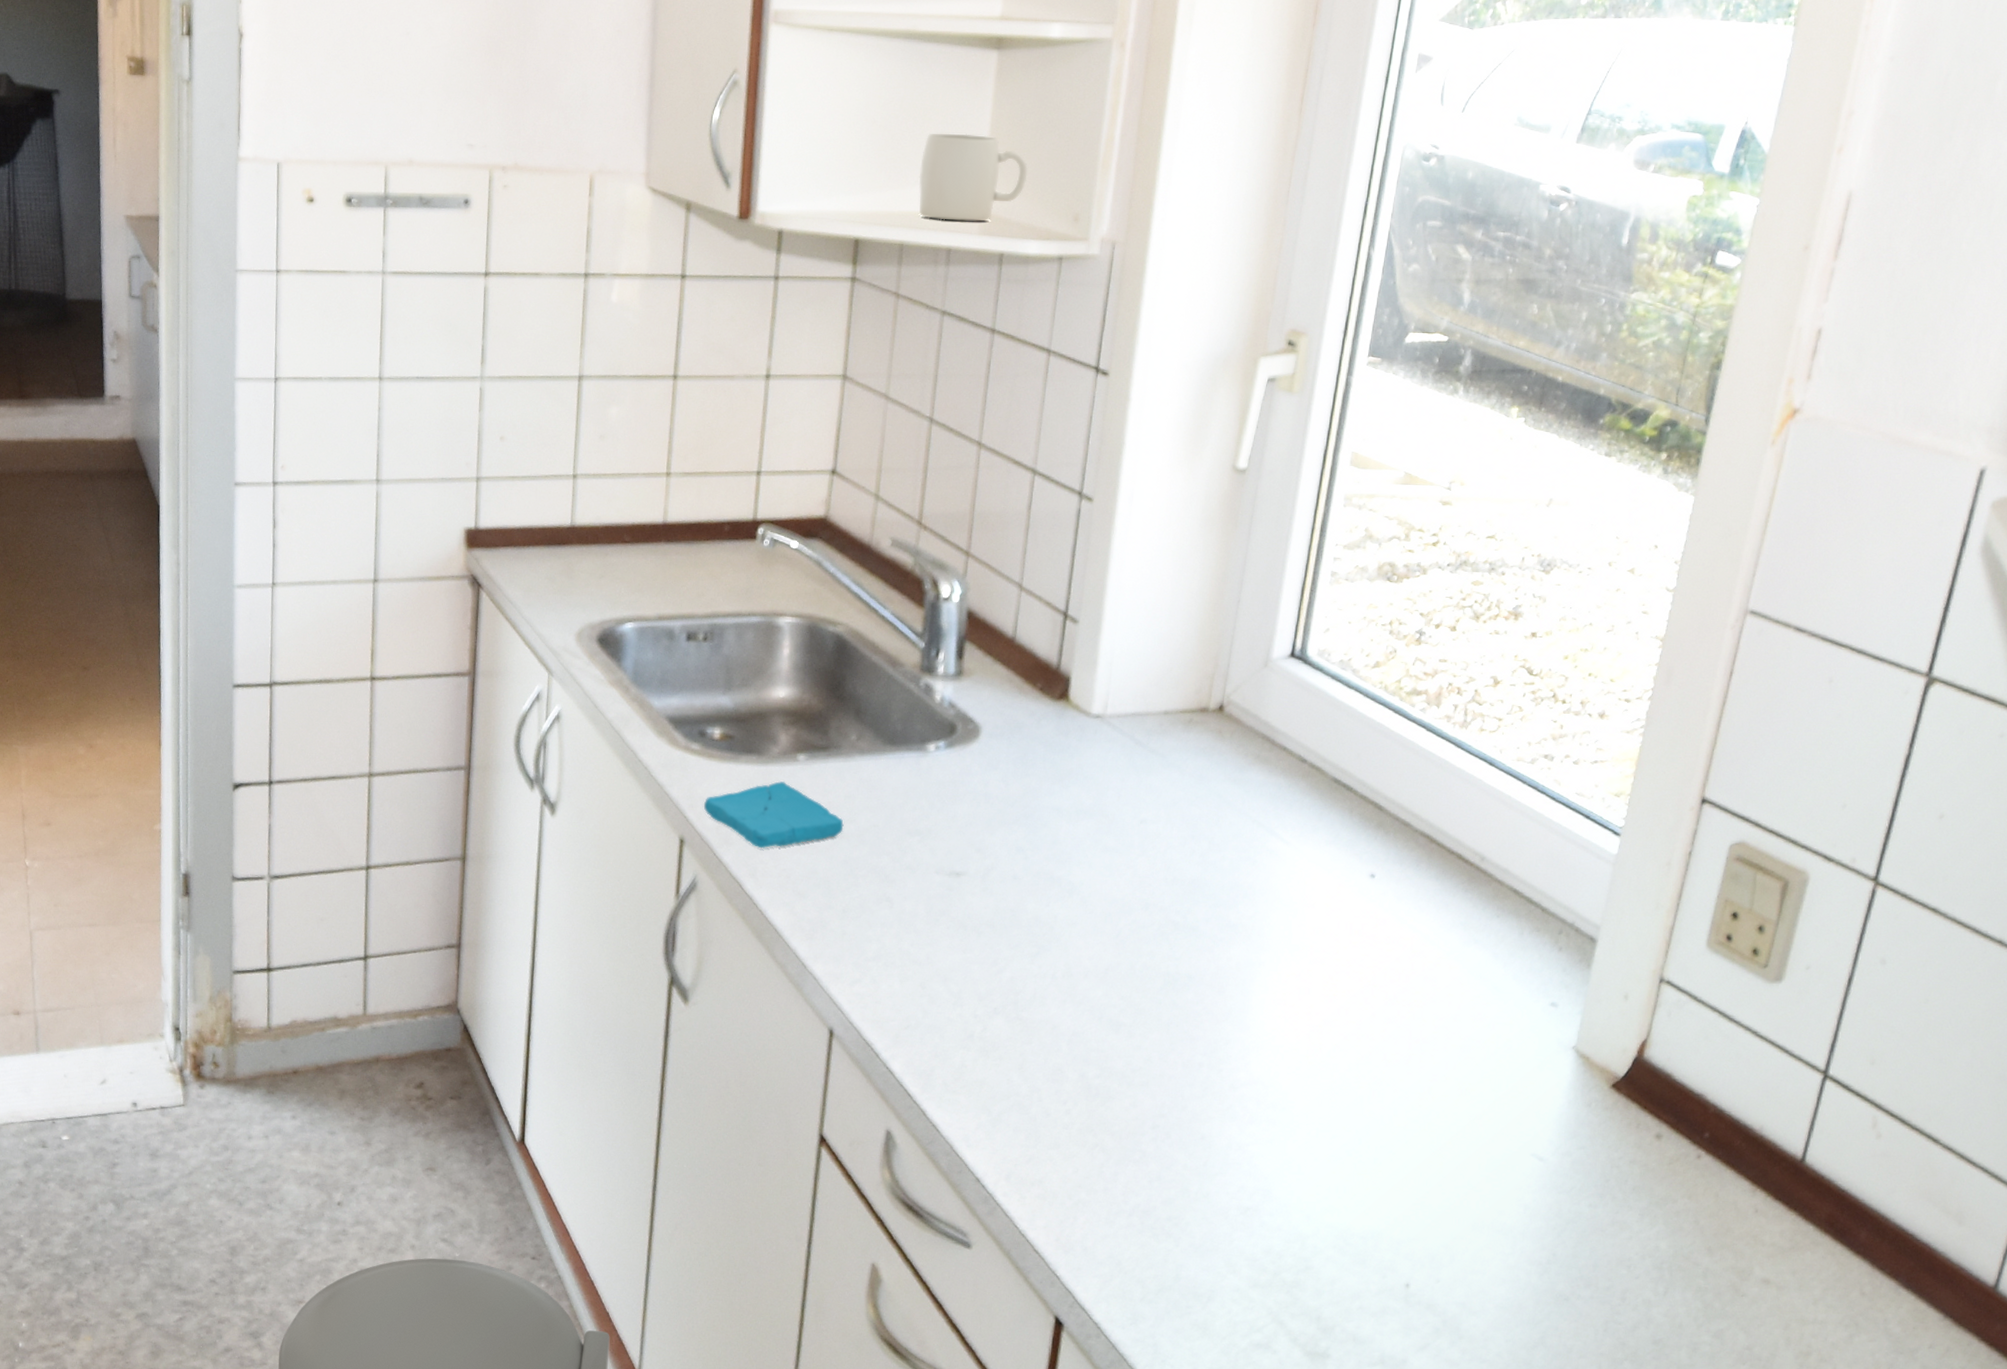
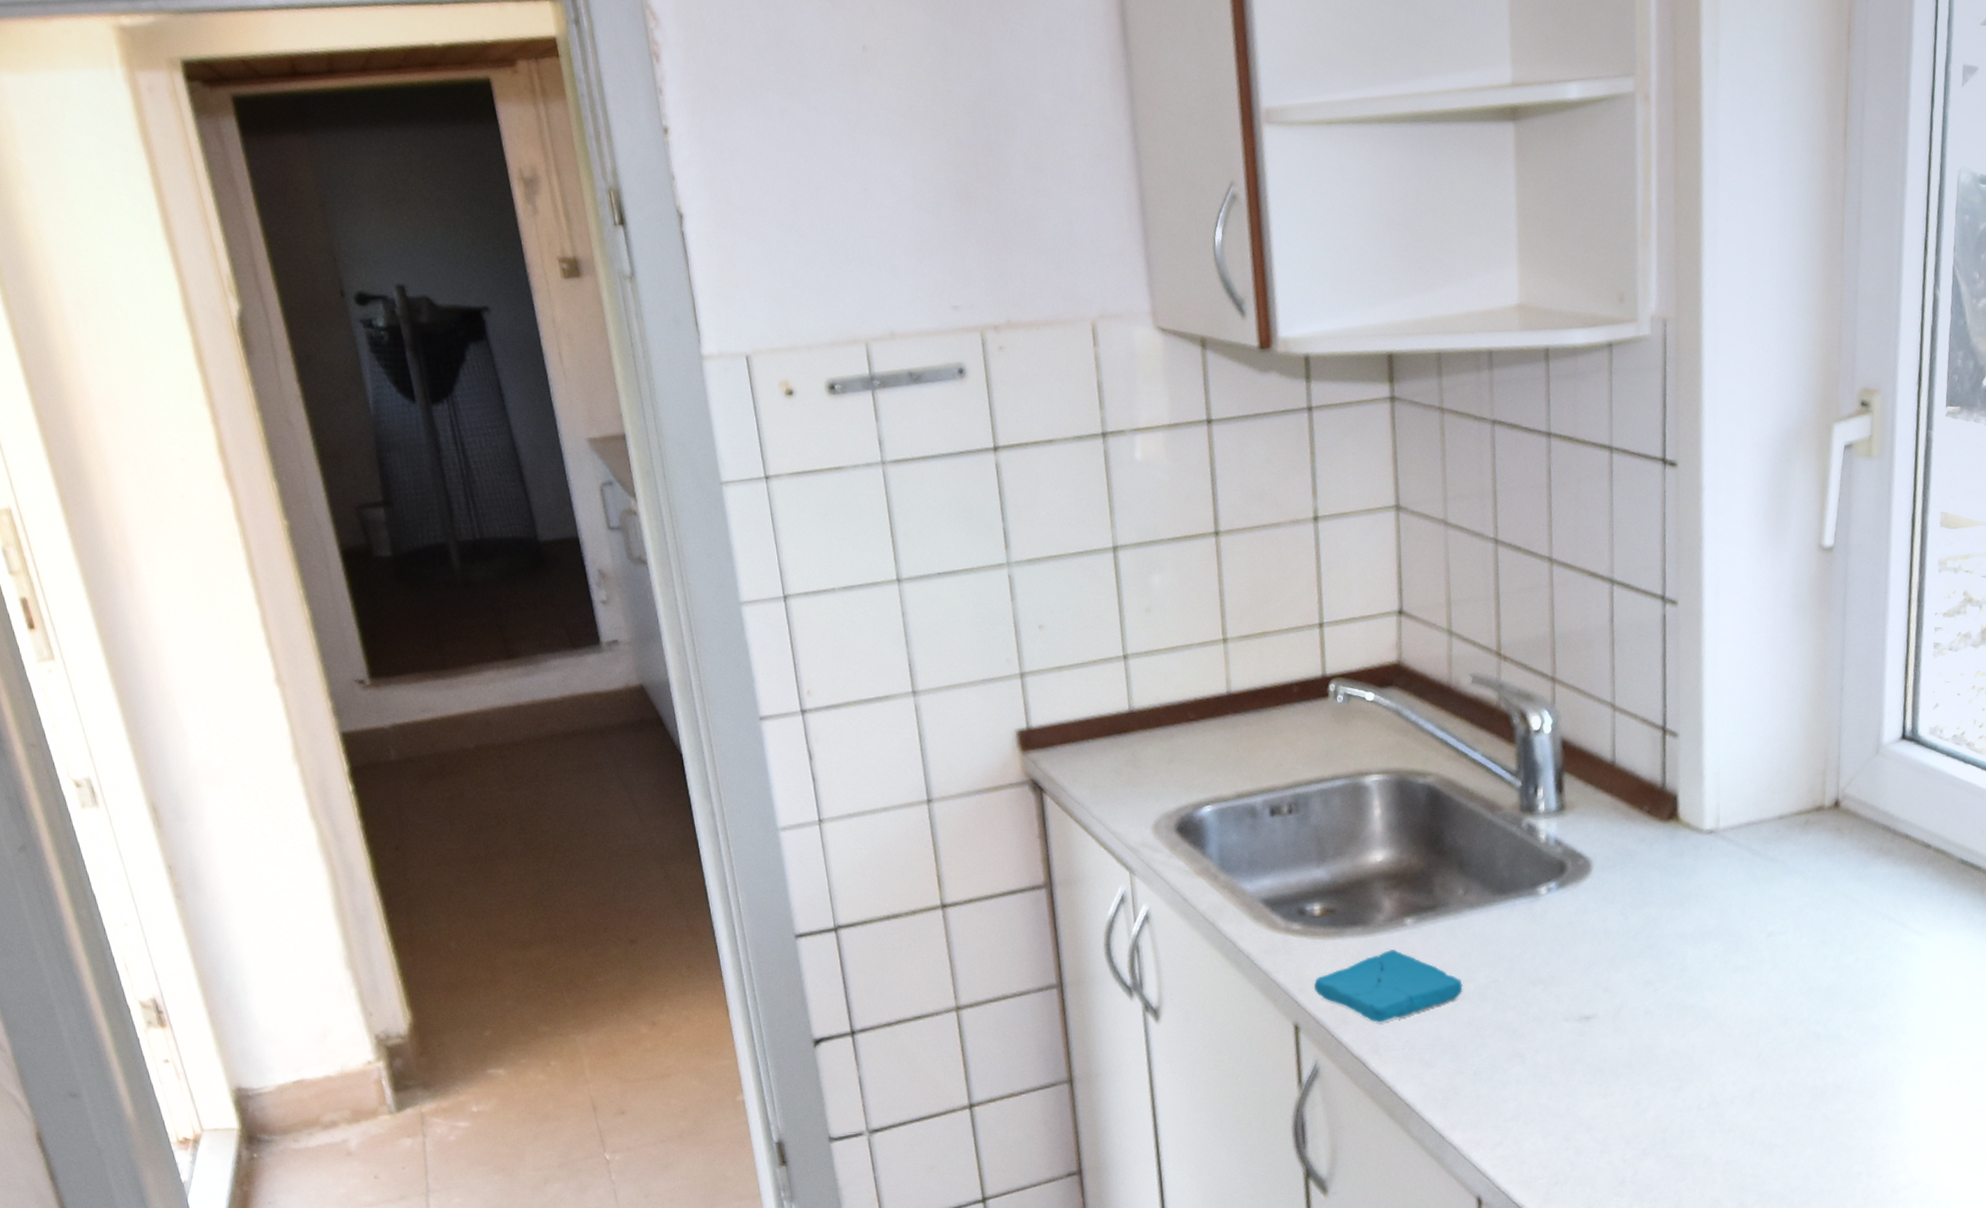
mug: present [918,133,1028,221] -> none [1447,219,1563,321]

